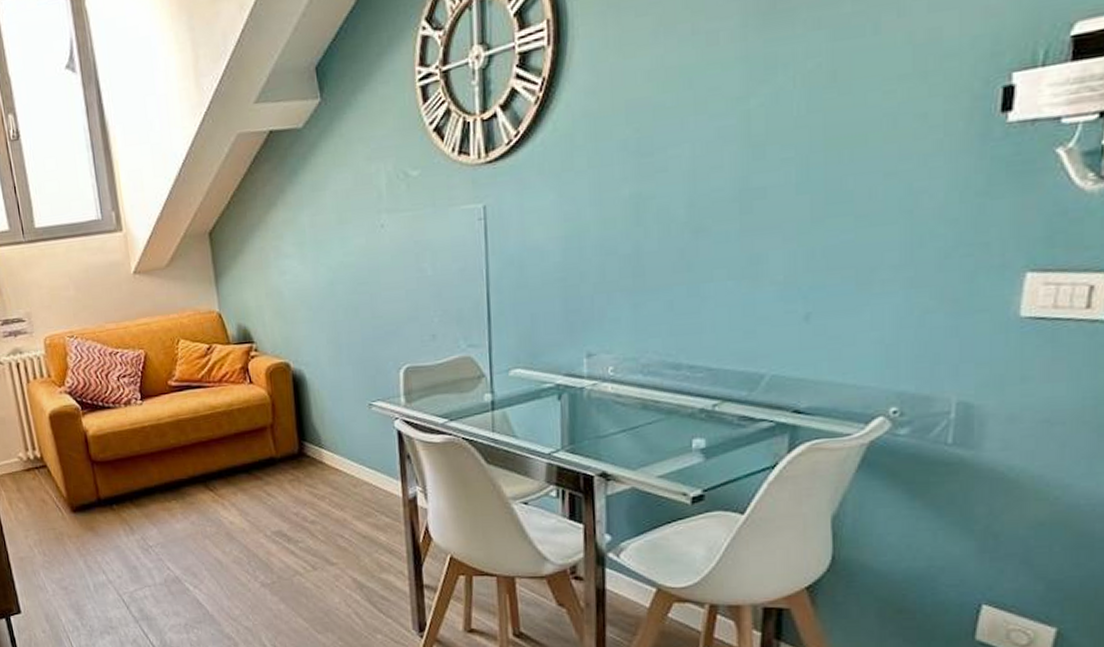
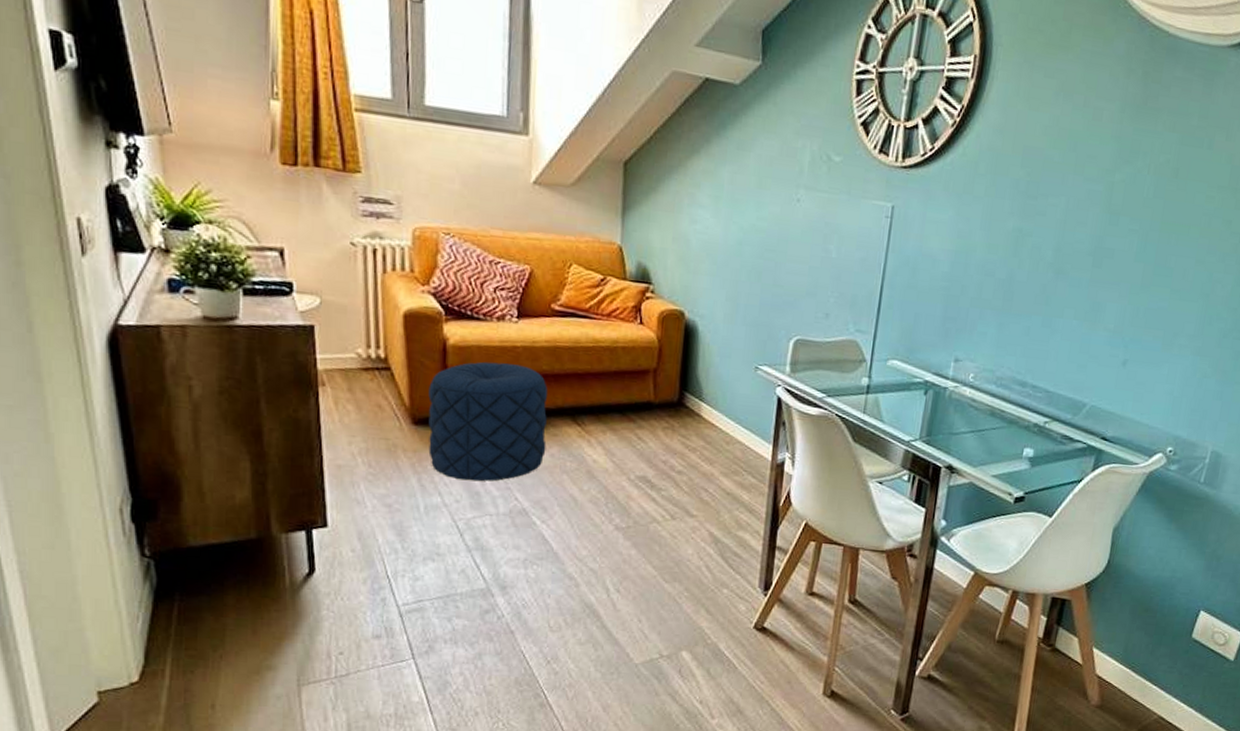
pouf: none [79,443,187,557] -> present [428,361,548,481]

